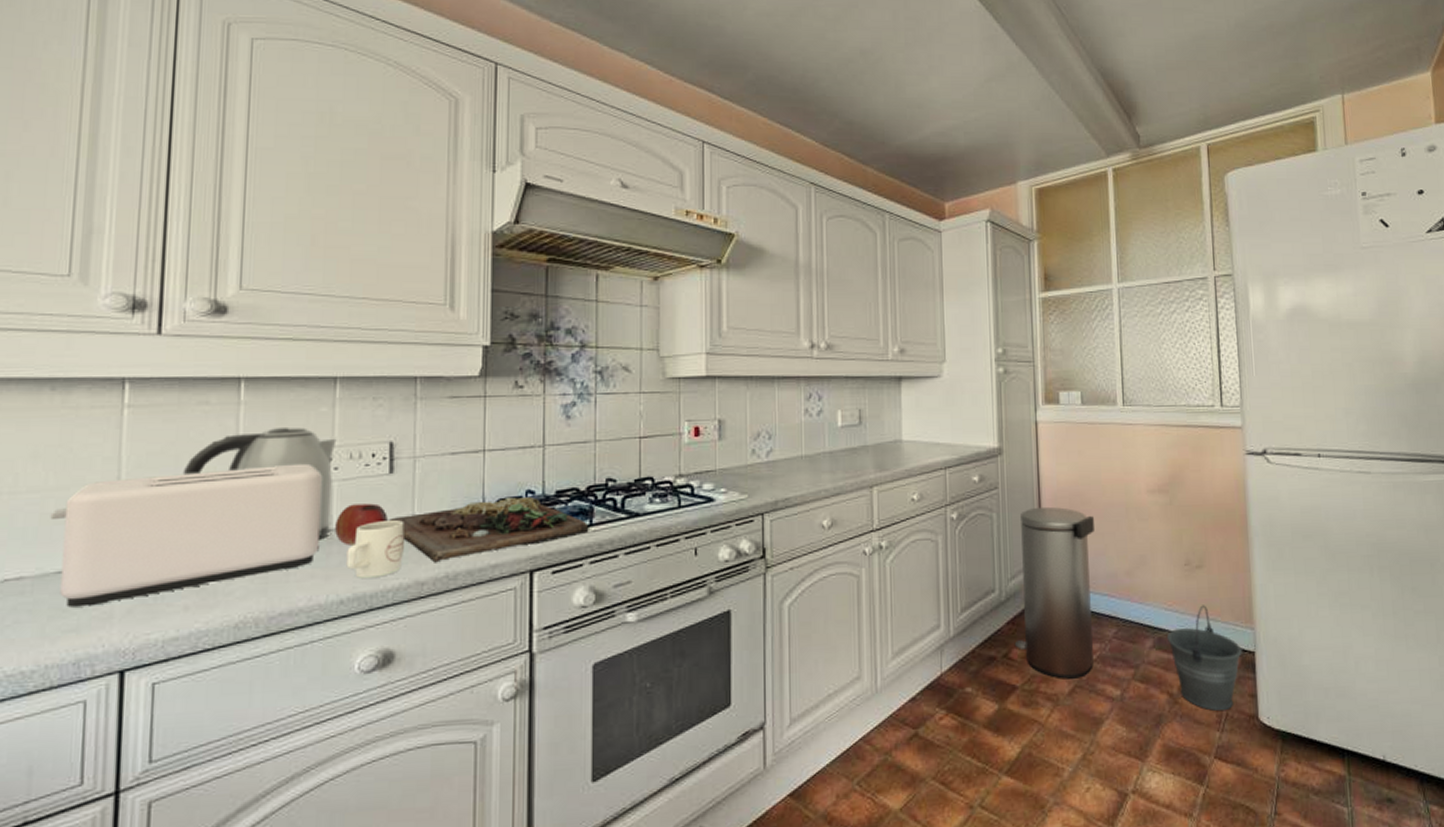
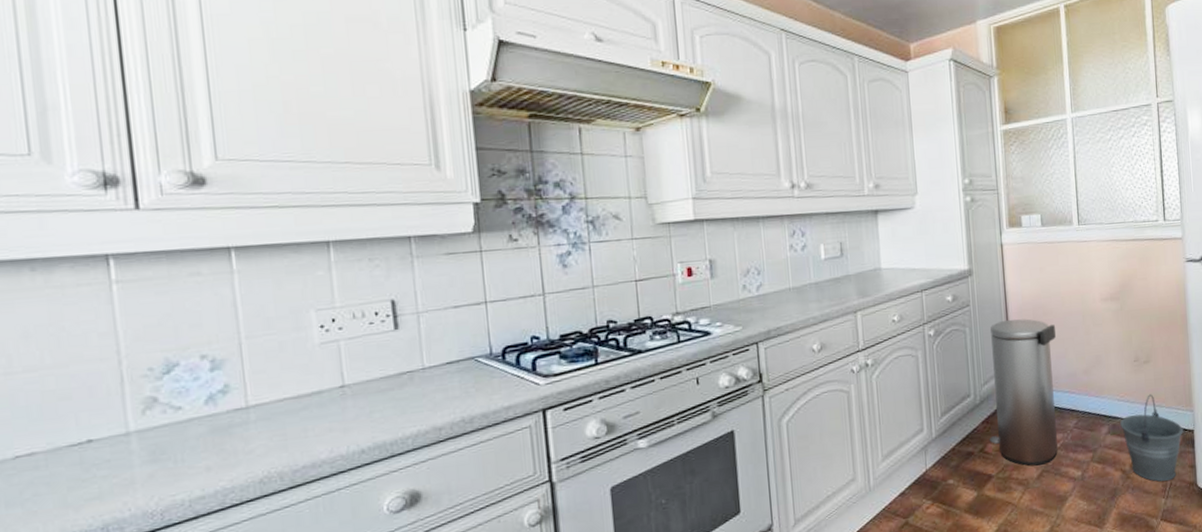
toaster: present [50,463,322,608] -> none [52,325,334,478]
kettle: present [182,426,337,540] -> none [184,292,344,397]
fruit: present [335,503,388,546] -> none [347,358,398,400]
mug: present [346,520,404,579] -> none [361,372,419,429]
cutting board: present [389,496,589,563] -> none [400,342,595,409]

